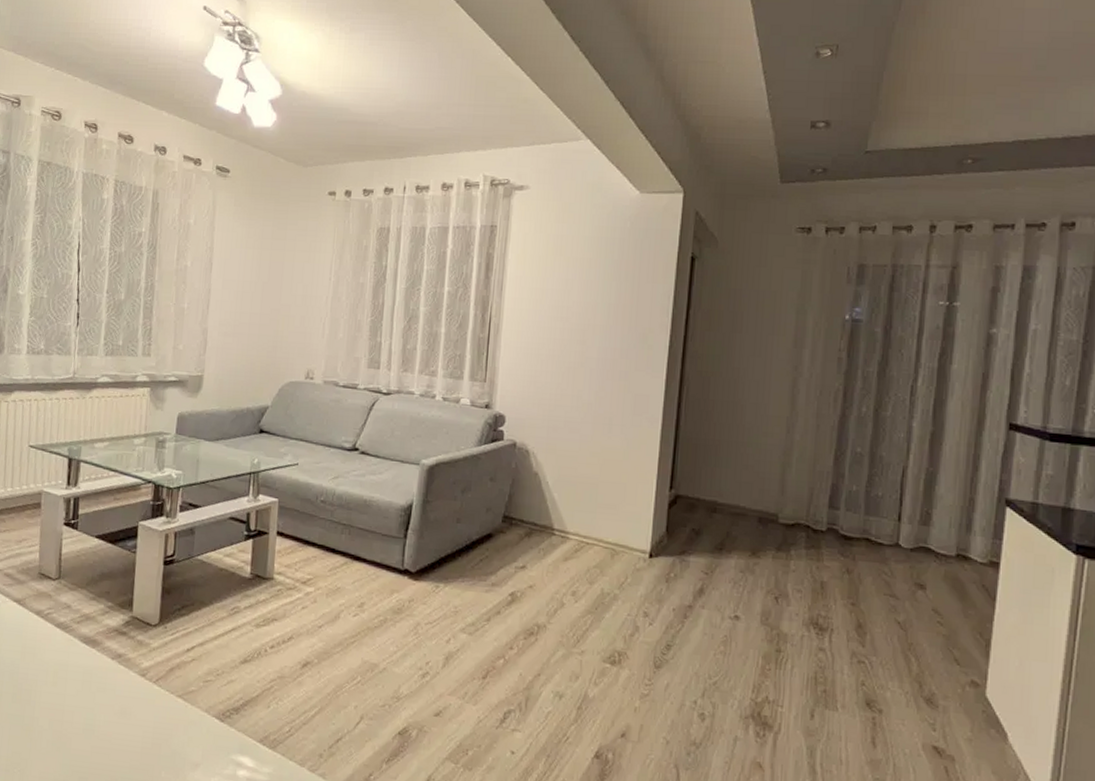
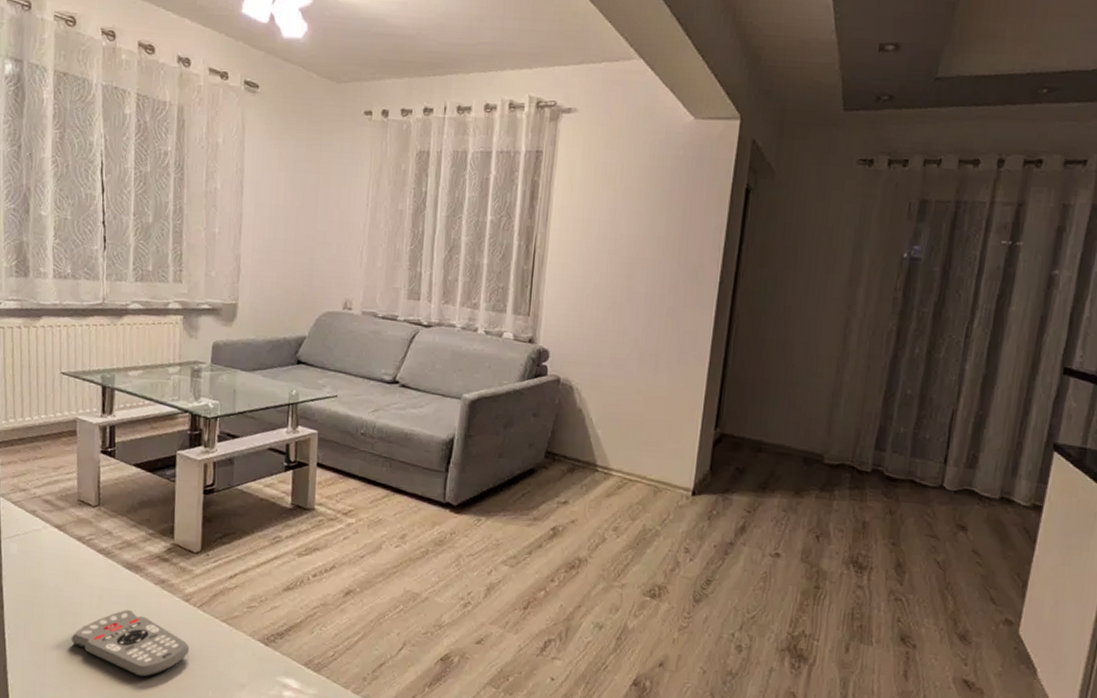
remote control: none [24,686,143,758] -> present [71,609,189,678]

